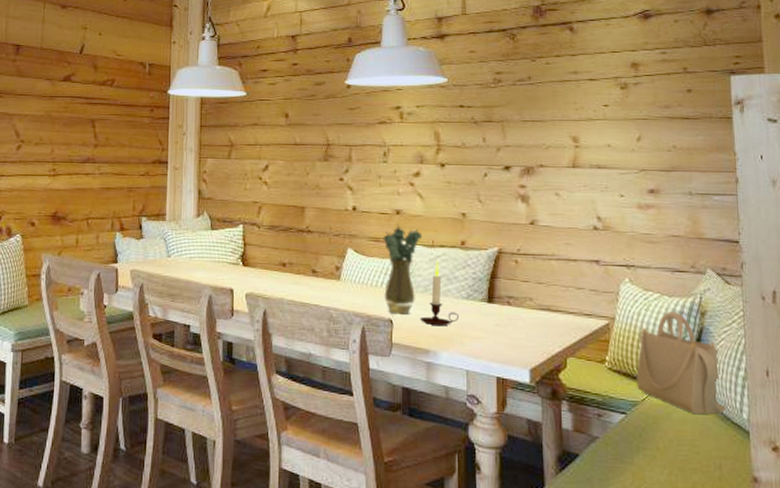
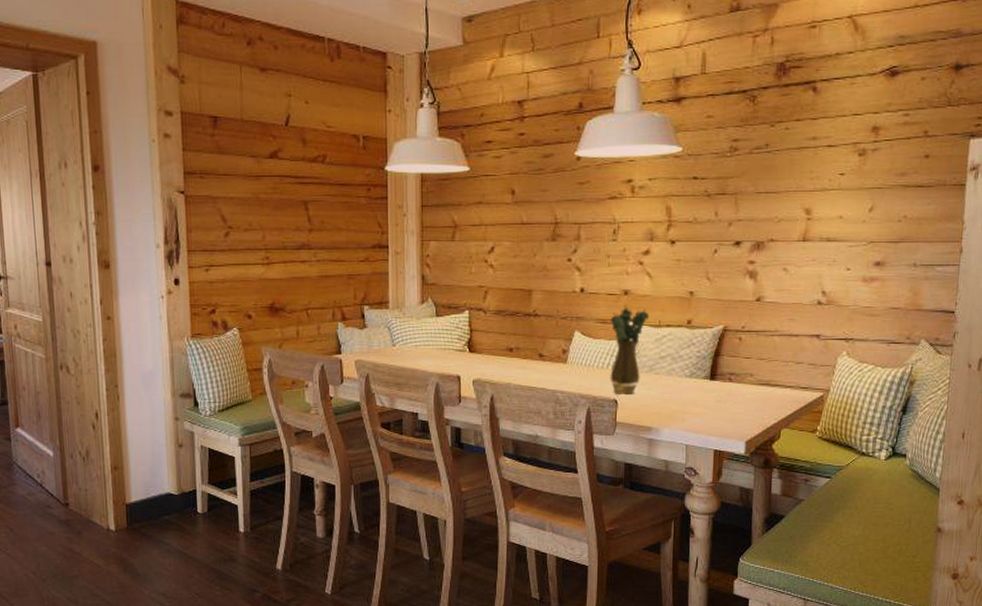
candle: present [419,261,459,326] -> none [643,340,681,405]
handbag: present [636,312,727,415] -> none [843,382,923,476]

